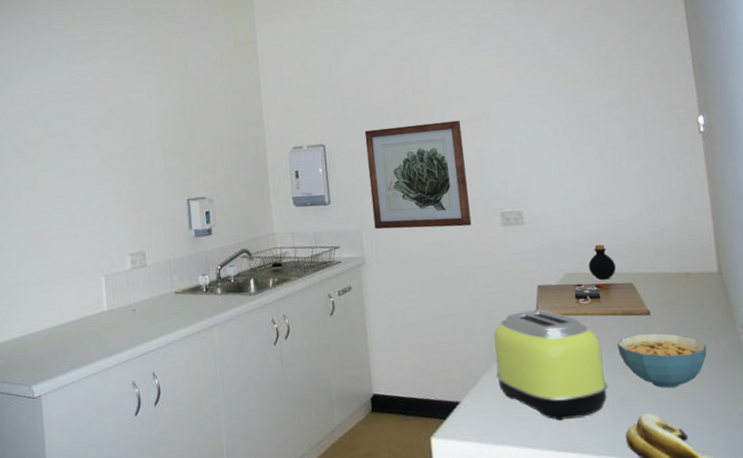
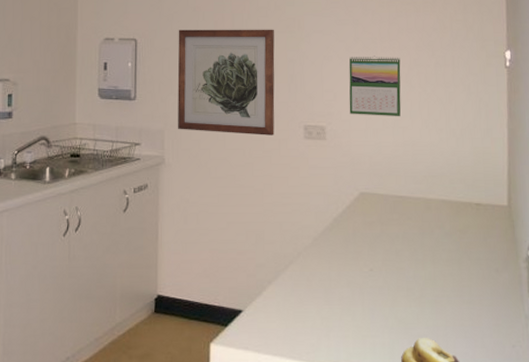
toaster: present [493,310,608,421] -> none [281,226,390,338]
cutting board: present [535,282,651,317] -> none [328,201,439,242]
calendar: none [539,134,598,197] -> present [349,56,401,117]
bottle: present [588,244,616,280] -> none [383,167,410,203]
cereal bowl: present [617,333,707,388] -> none [403,260,489,314]

